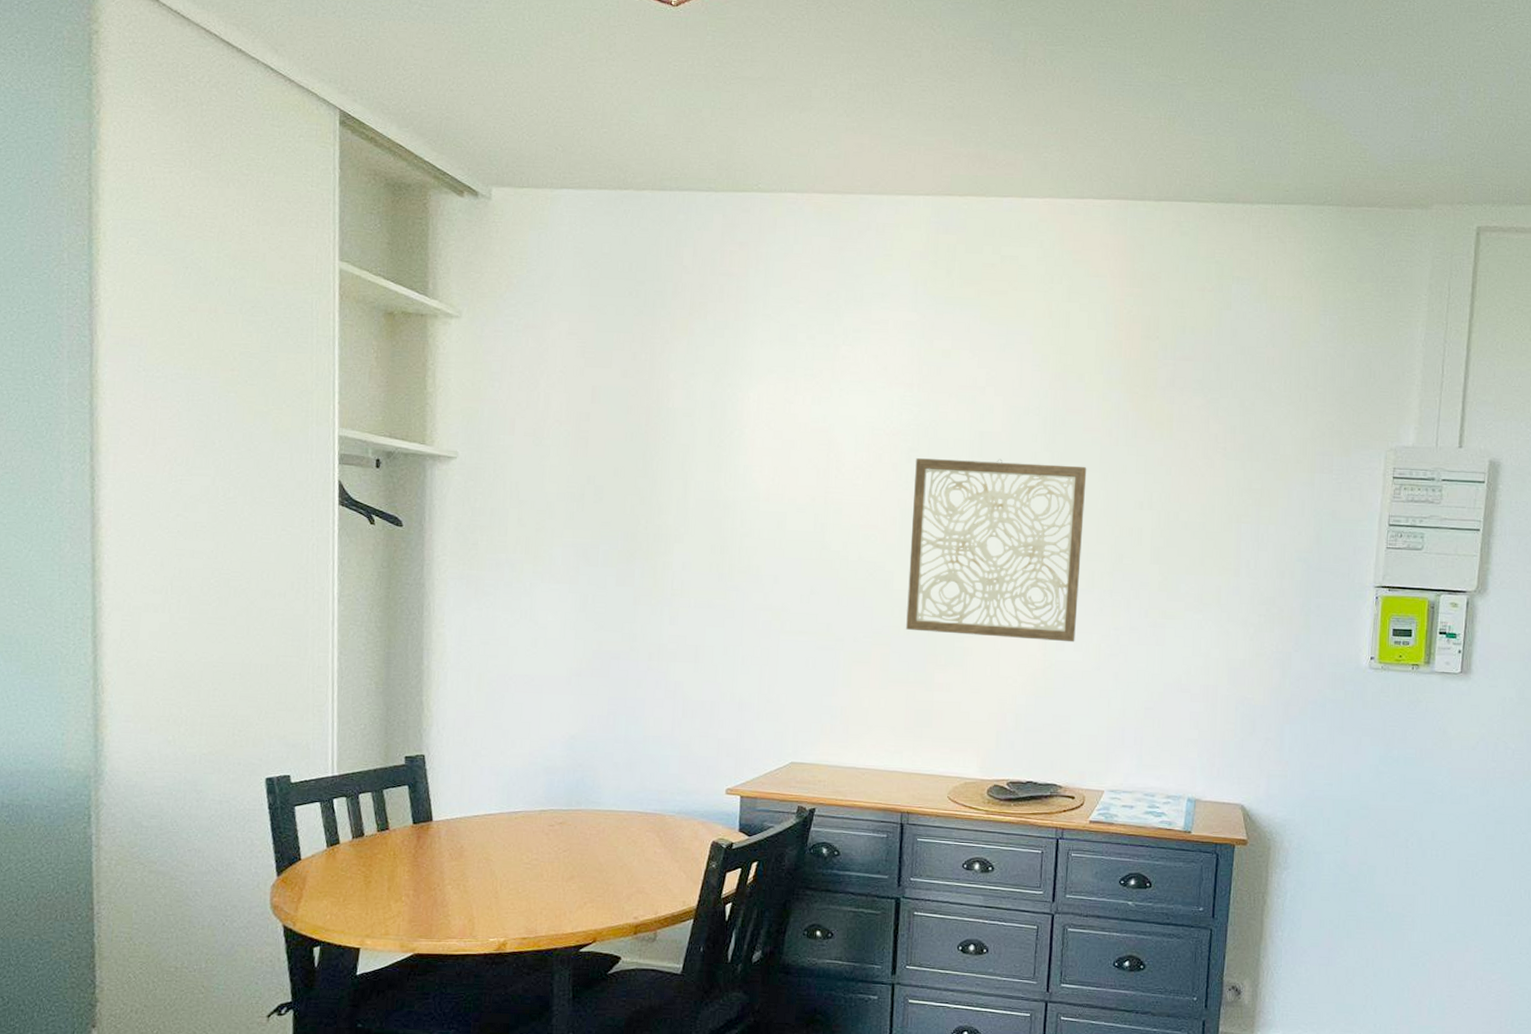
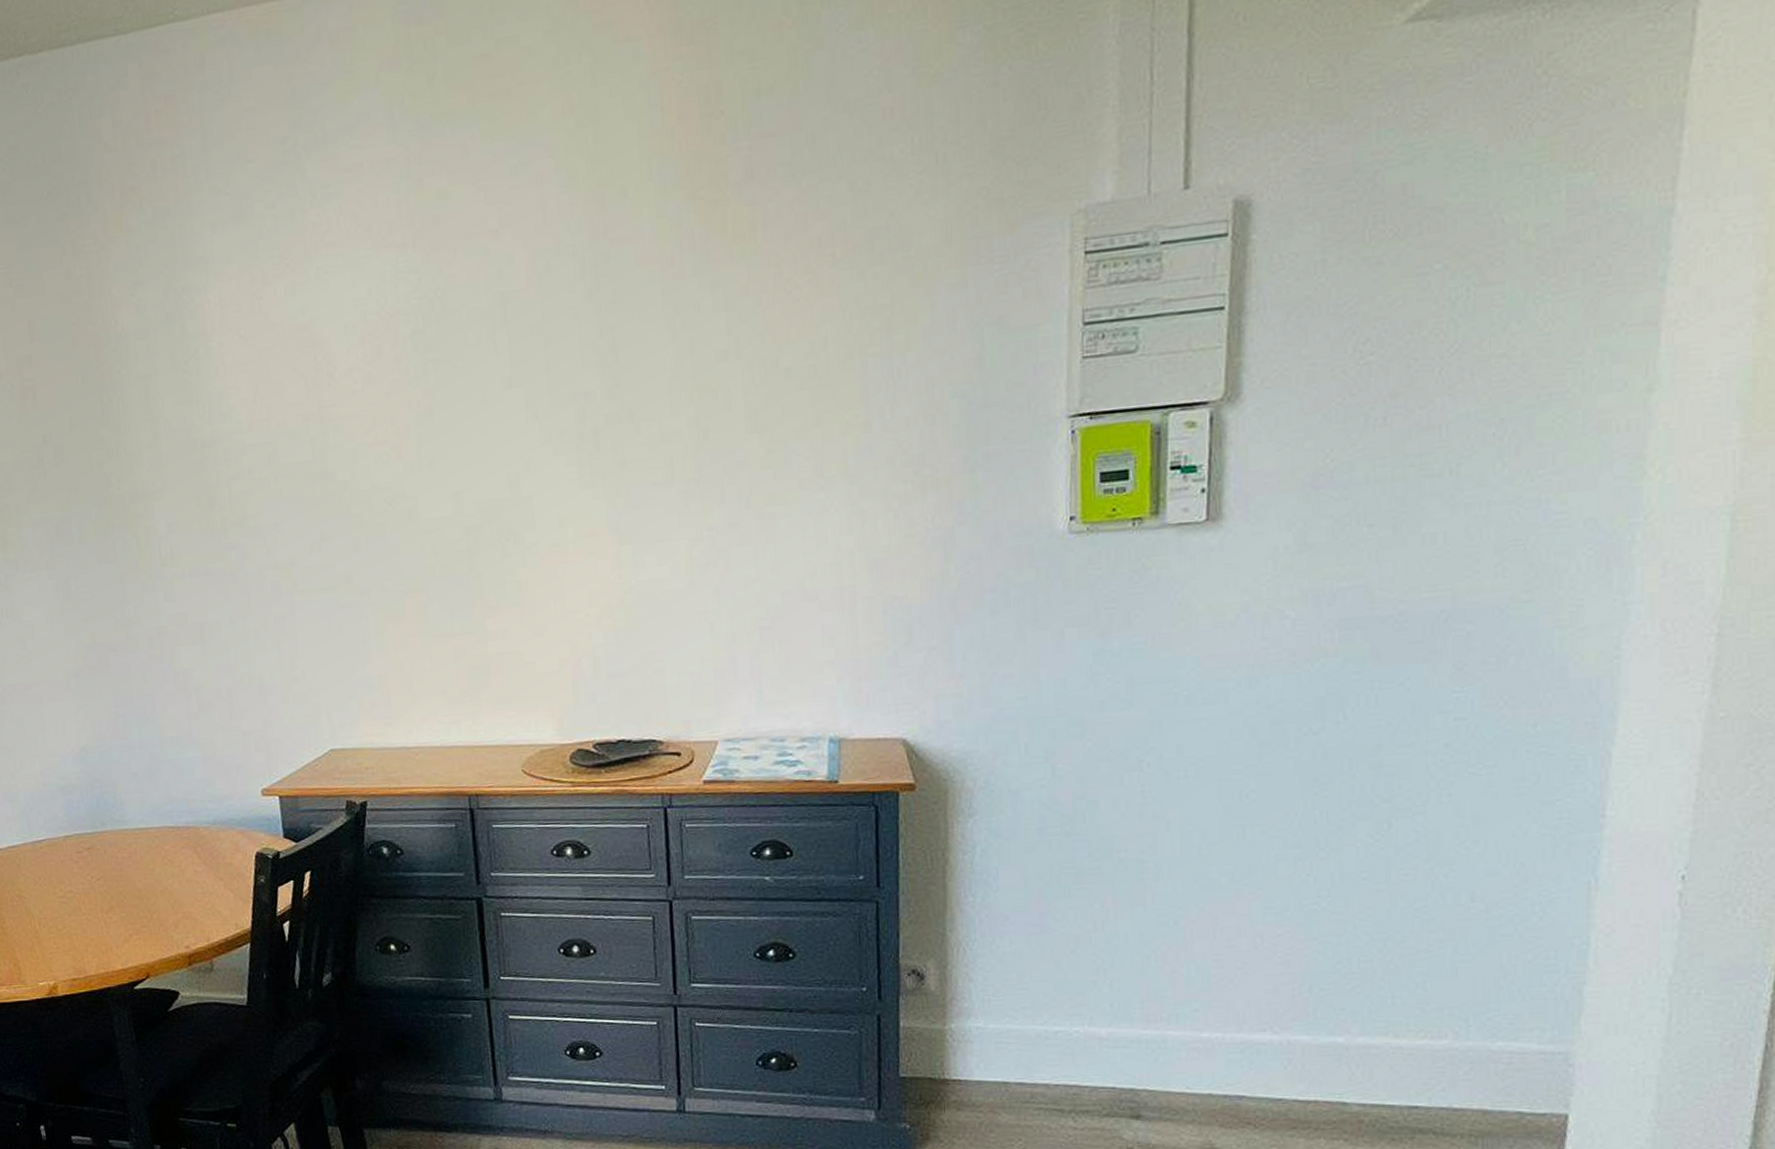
wall art: present [906,458,1087,643] -> none [423,316,658,568]

